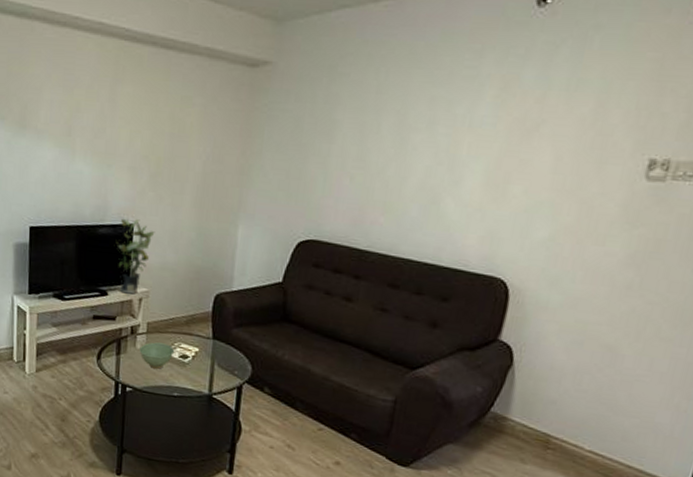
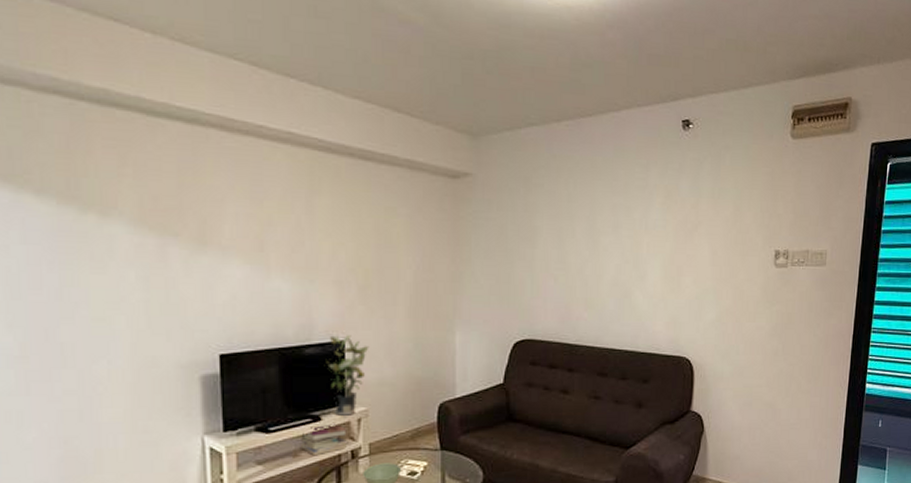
books: none [89,299,129,327] -> present [301,423,348,456]

